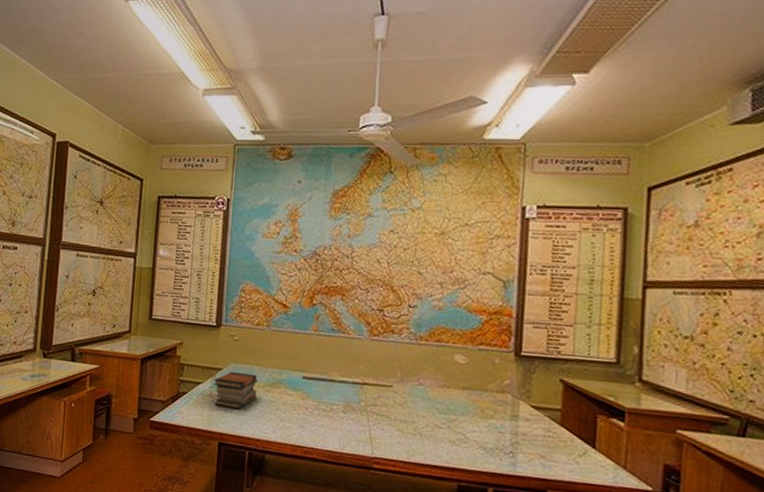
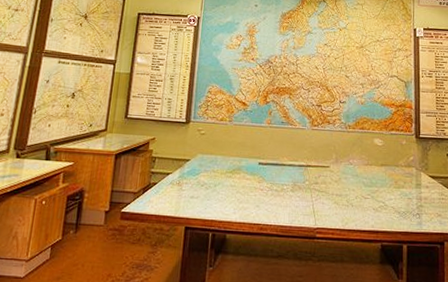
book stack: present [213,371,258,410] -> none [181,161,221,195]

